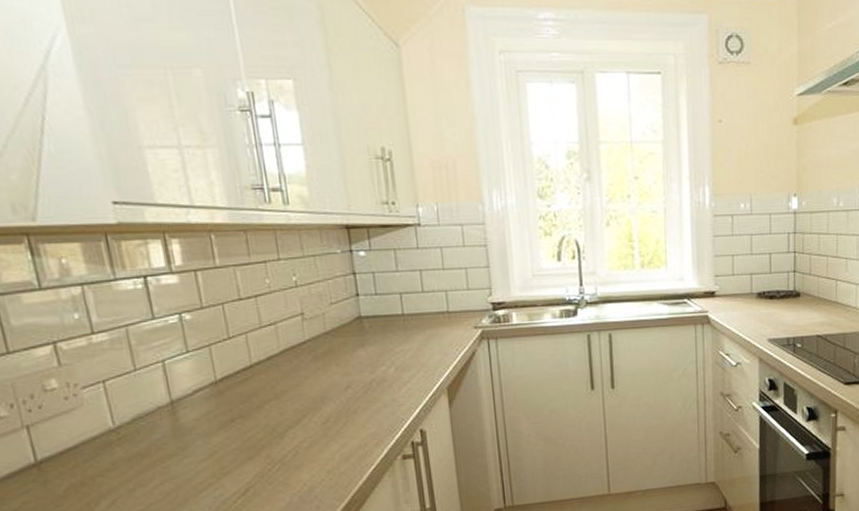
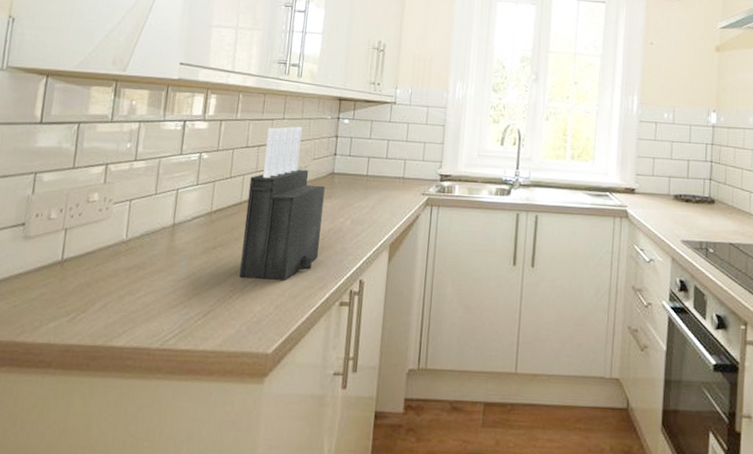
knife block: none [255,266,365,448] -> present [239,126,325,280]

